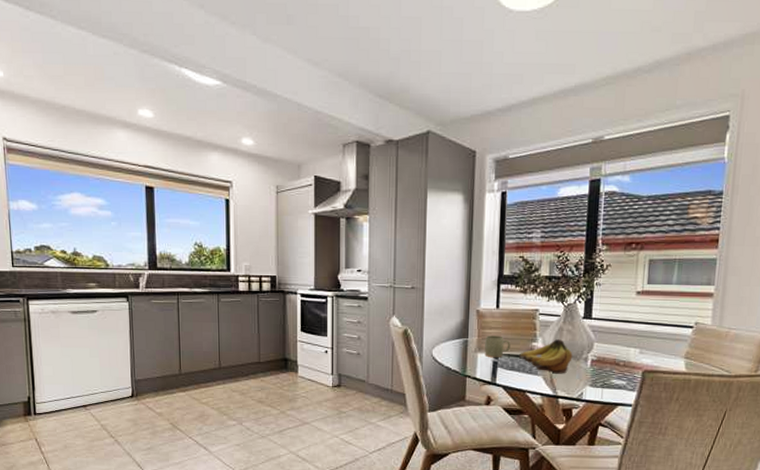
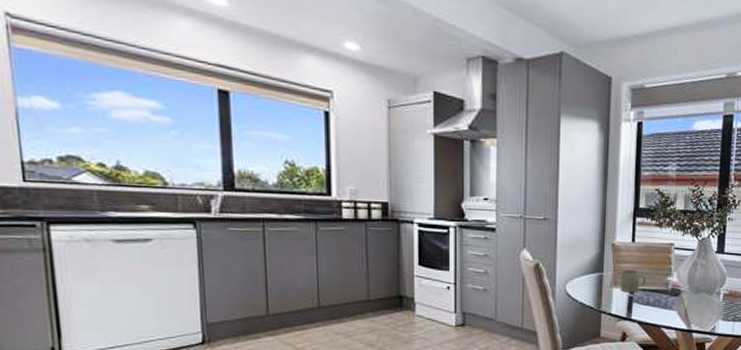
fruit: present [518,339,573,374] -> none [654,274,706,308]

